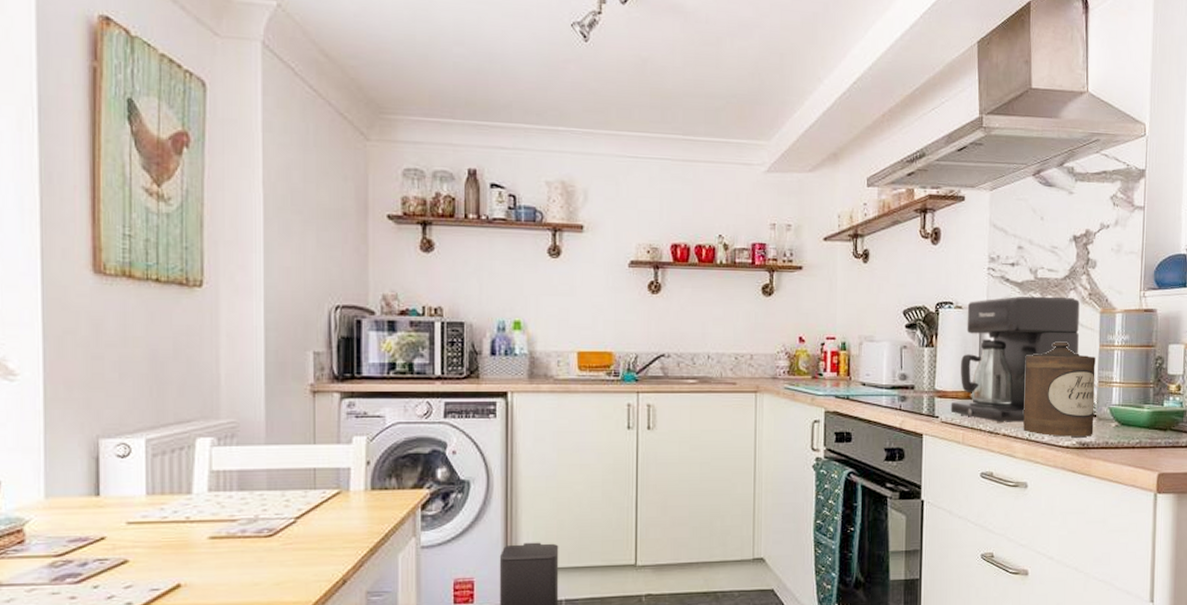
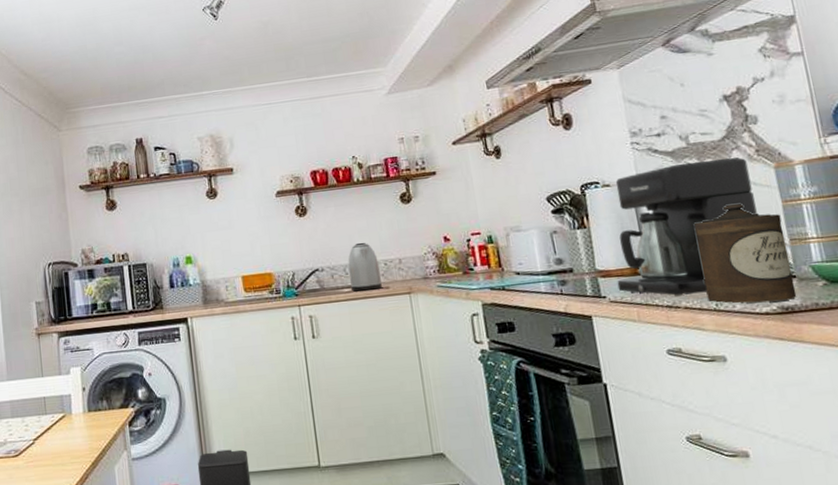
kettle: none [697,331,729,384] -> present [347,242,382,292]

